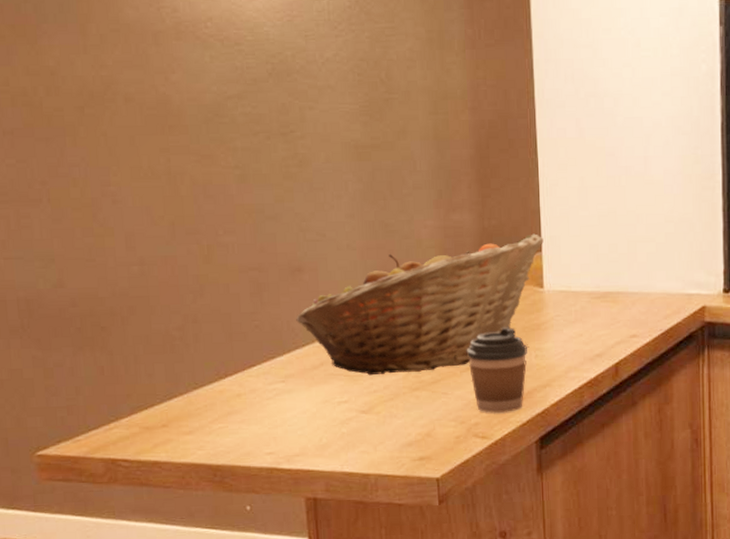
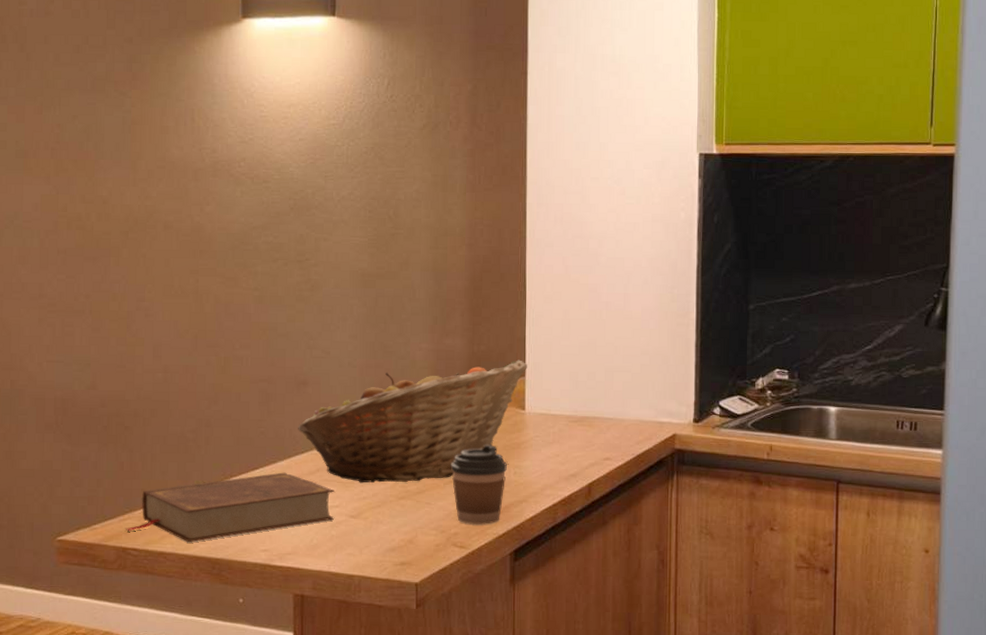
book: none [112,368,344,450] -> present [125,472,335,543]

